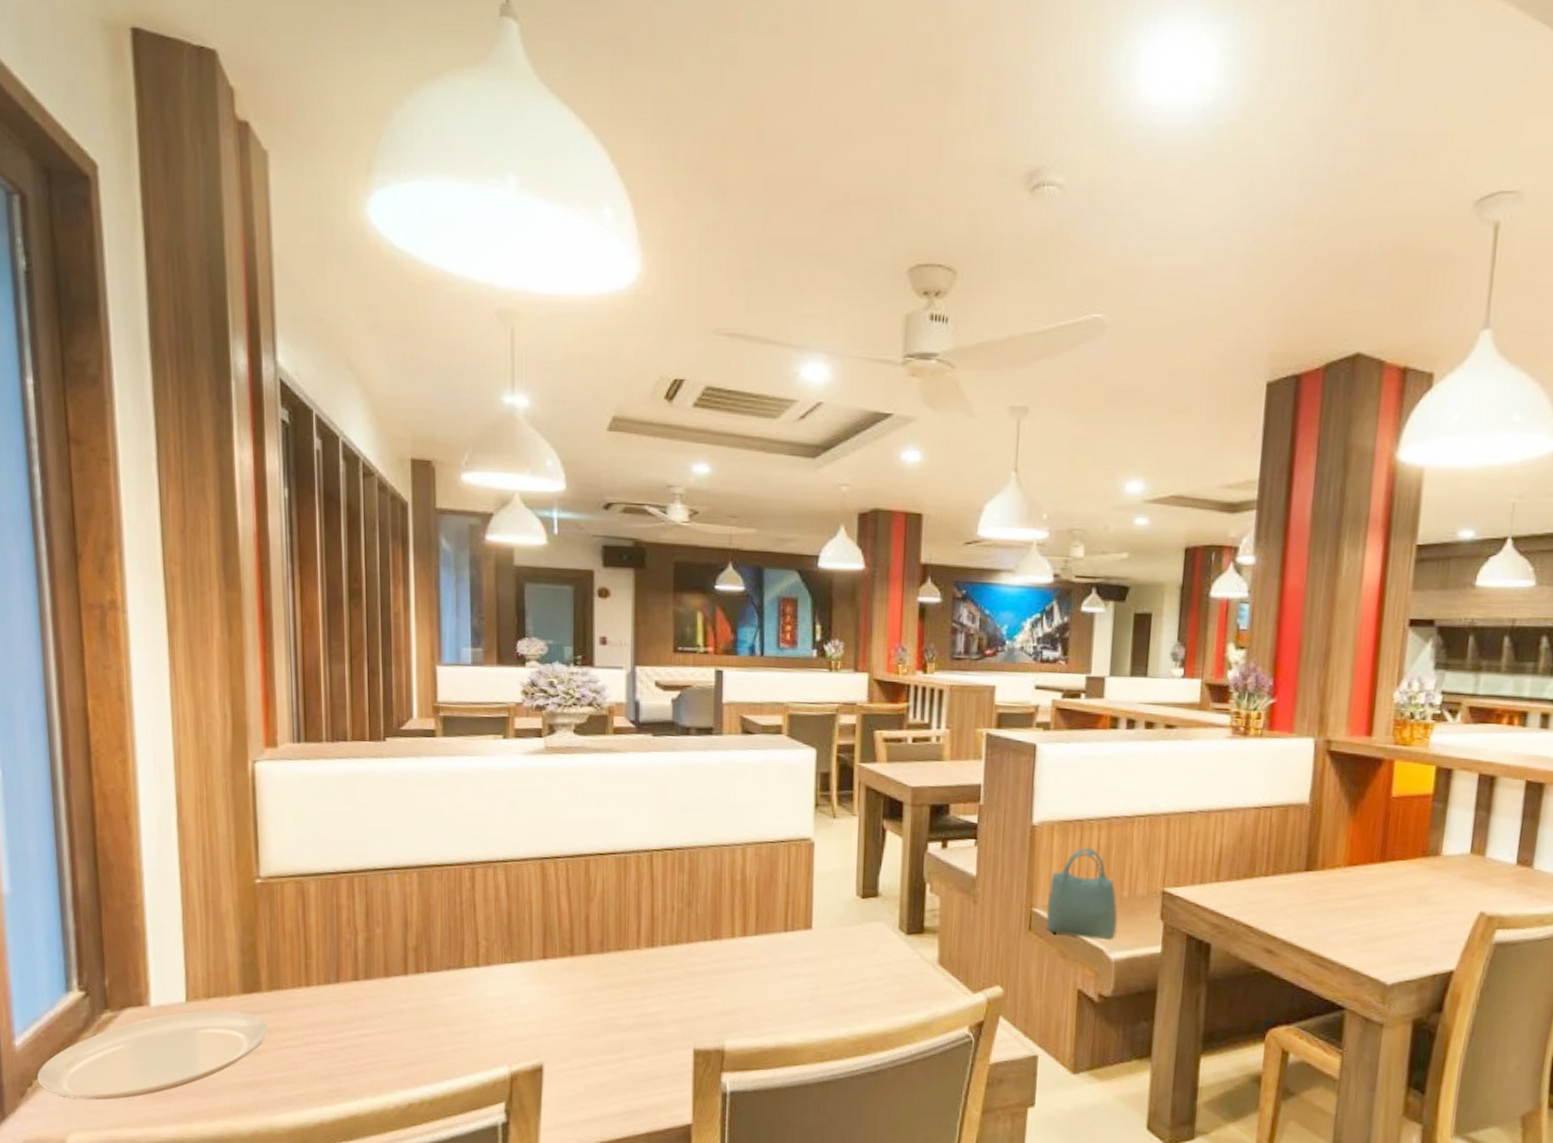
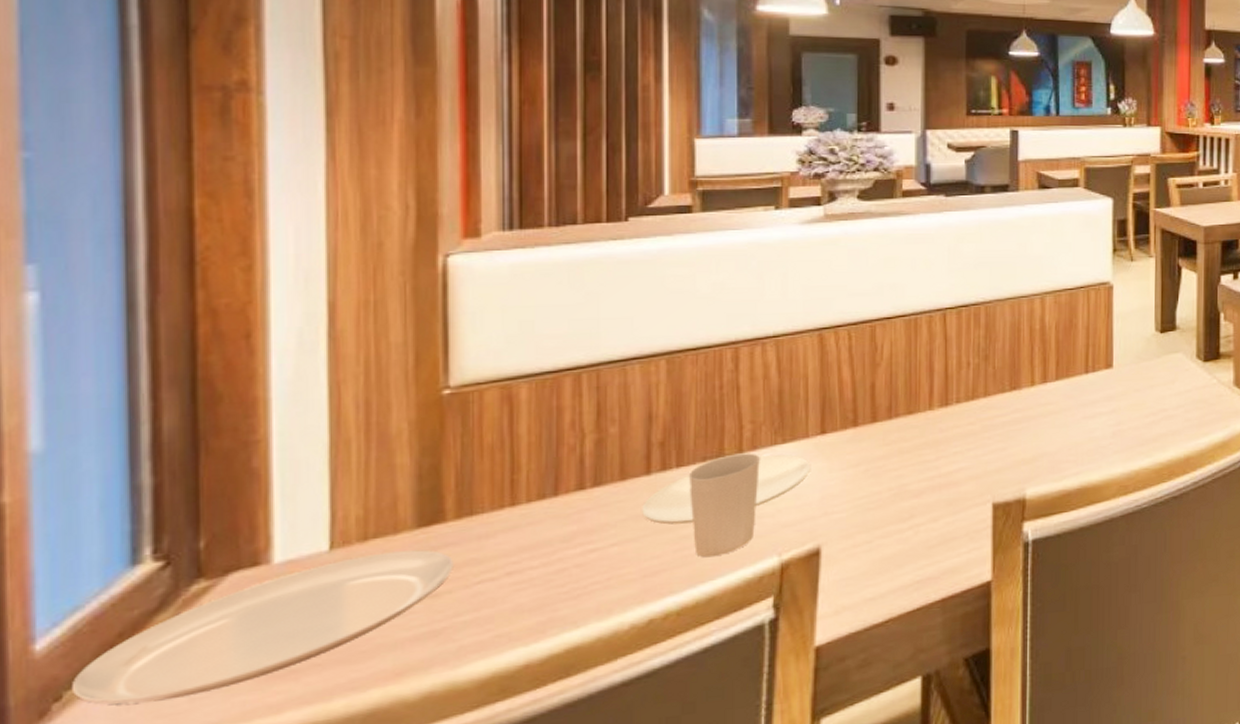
plate: none [400,972,535,1024] -> present [640,455,811,525]
cup: none [436,967,493,1058] -> present [688,453,760,558]

